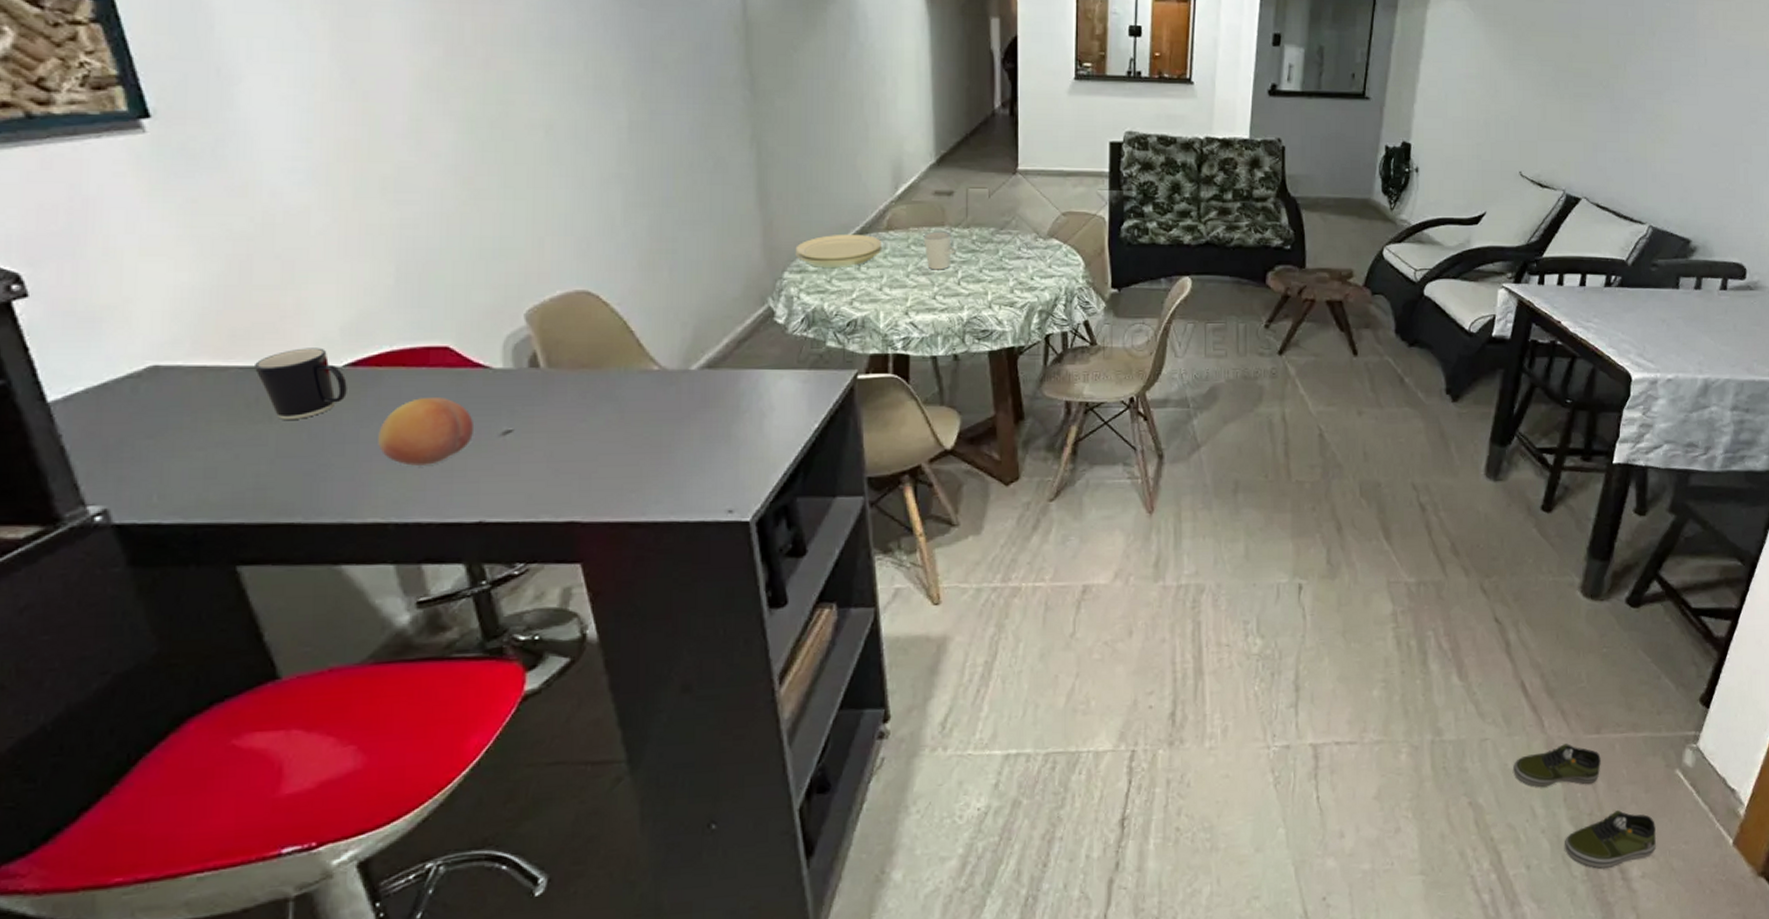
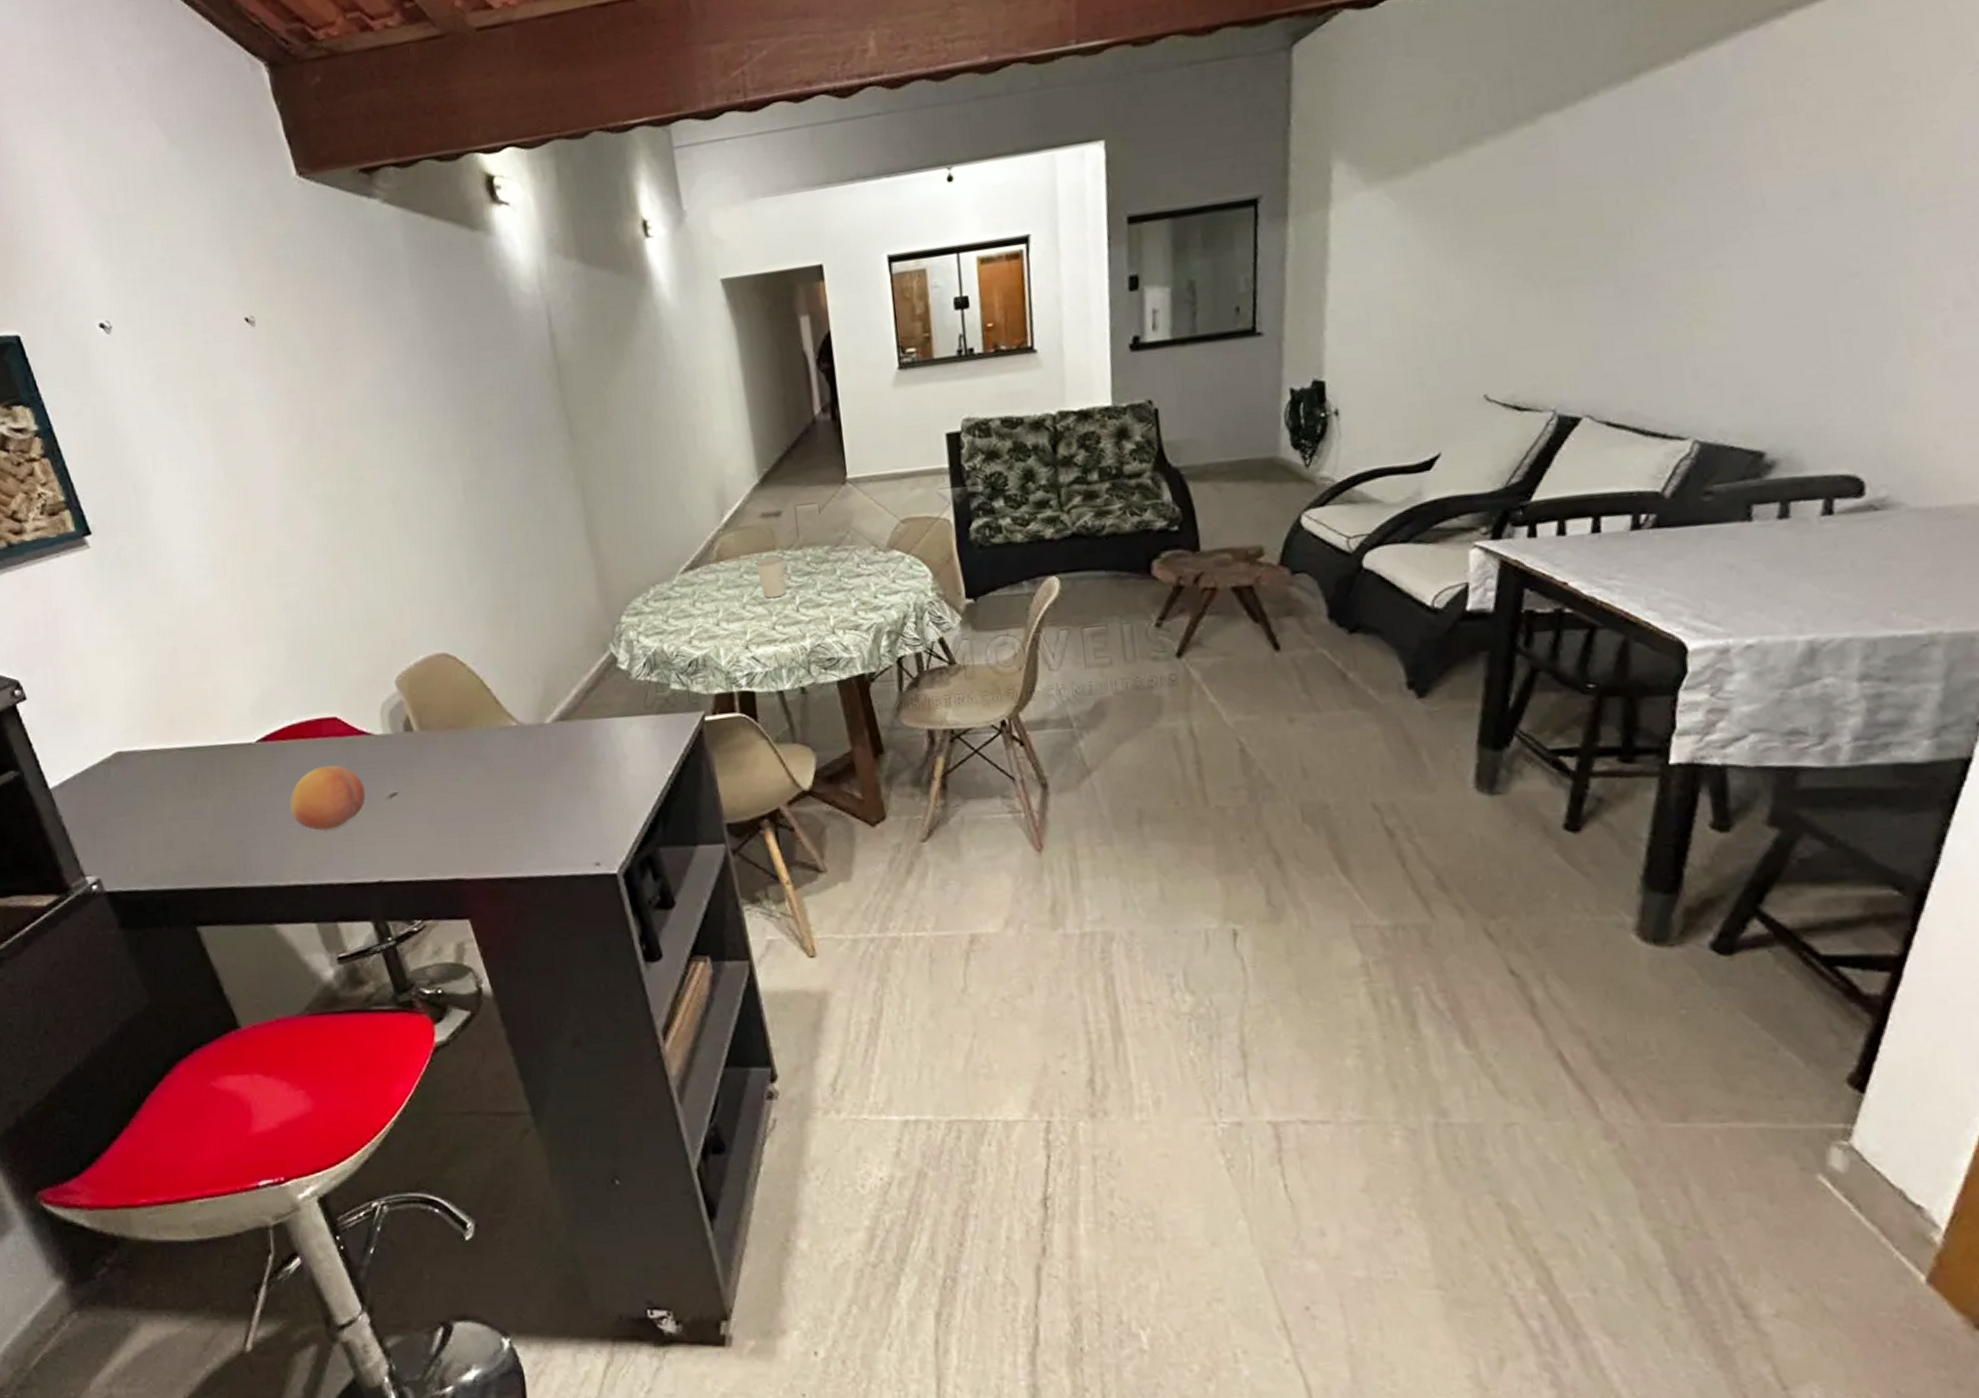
mug: present [255,348,347,420] -> none [190,726,262,794]
plate: present [795,233,883,267] -> none [629,568,715,608]
shoe: present [1513,744,1656,869] -> none [1557,1133,1795,1301]

